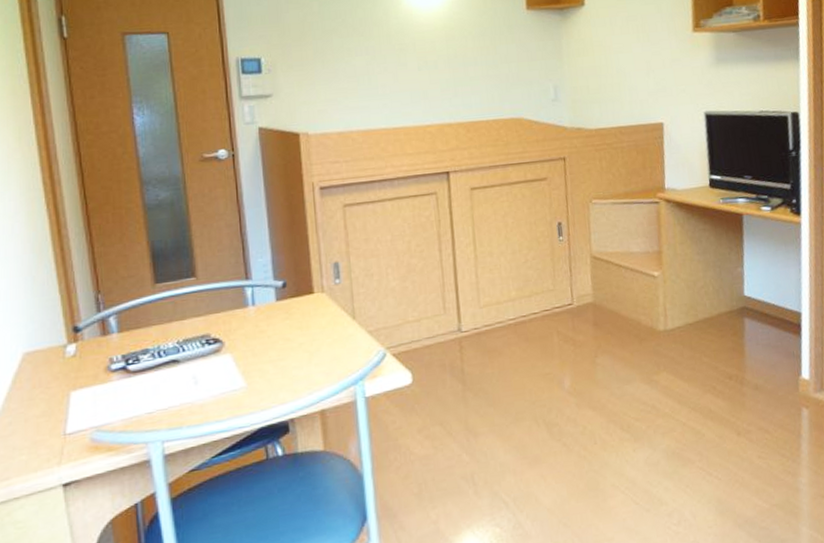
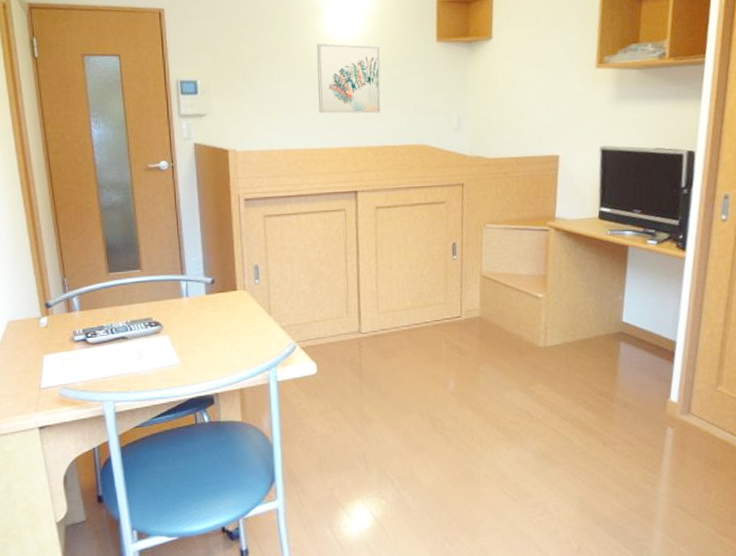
wall art: none [396,14,471,89] -> present [316,43,381,114]

